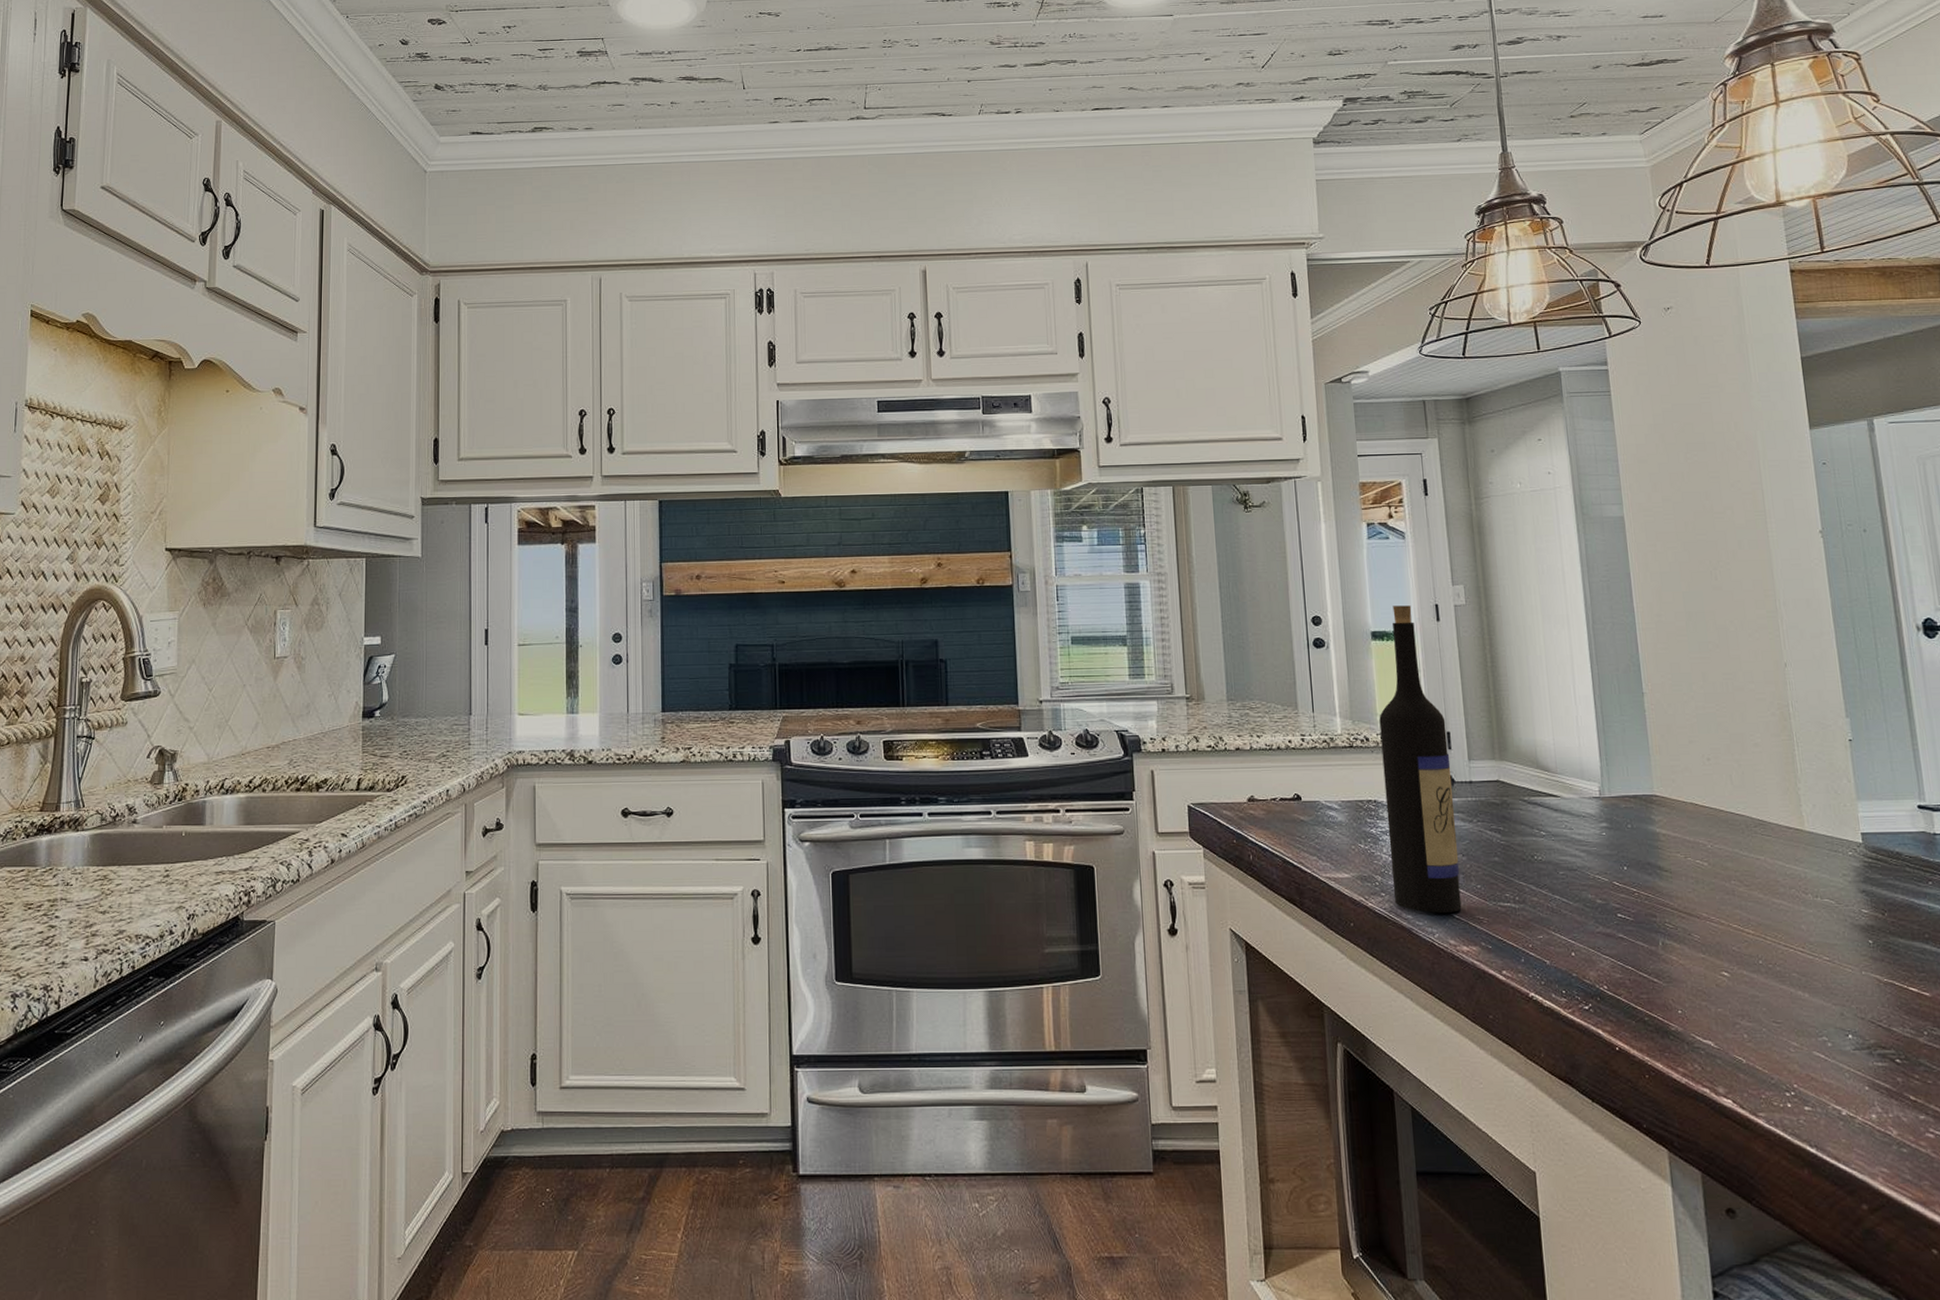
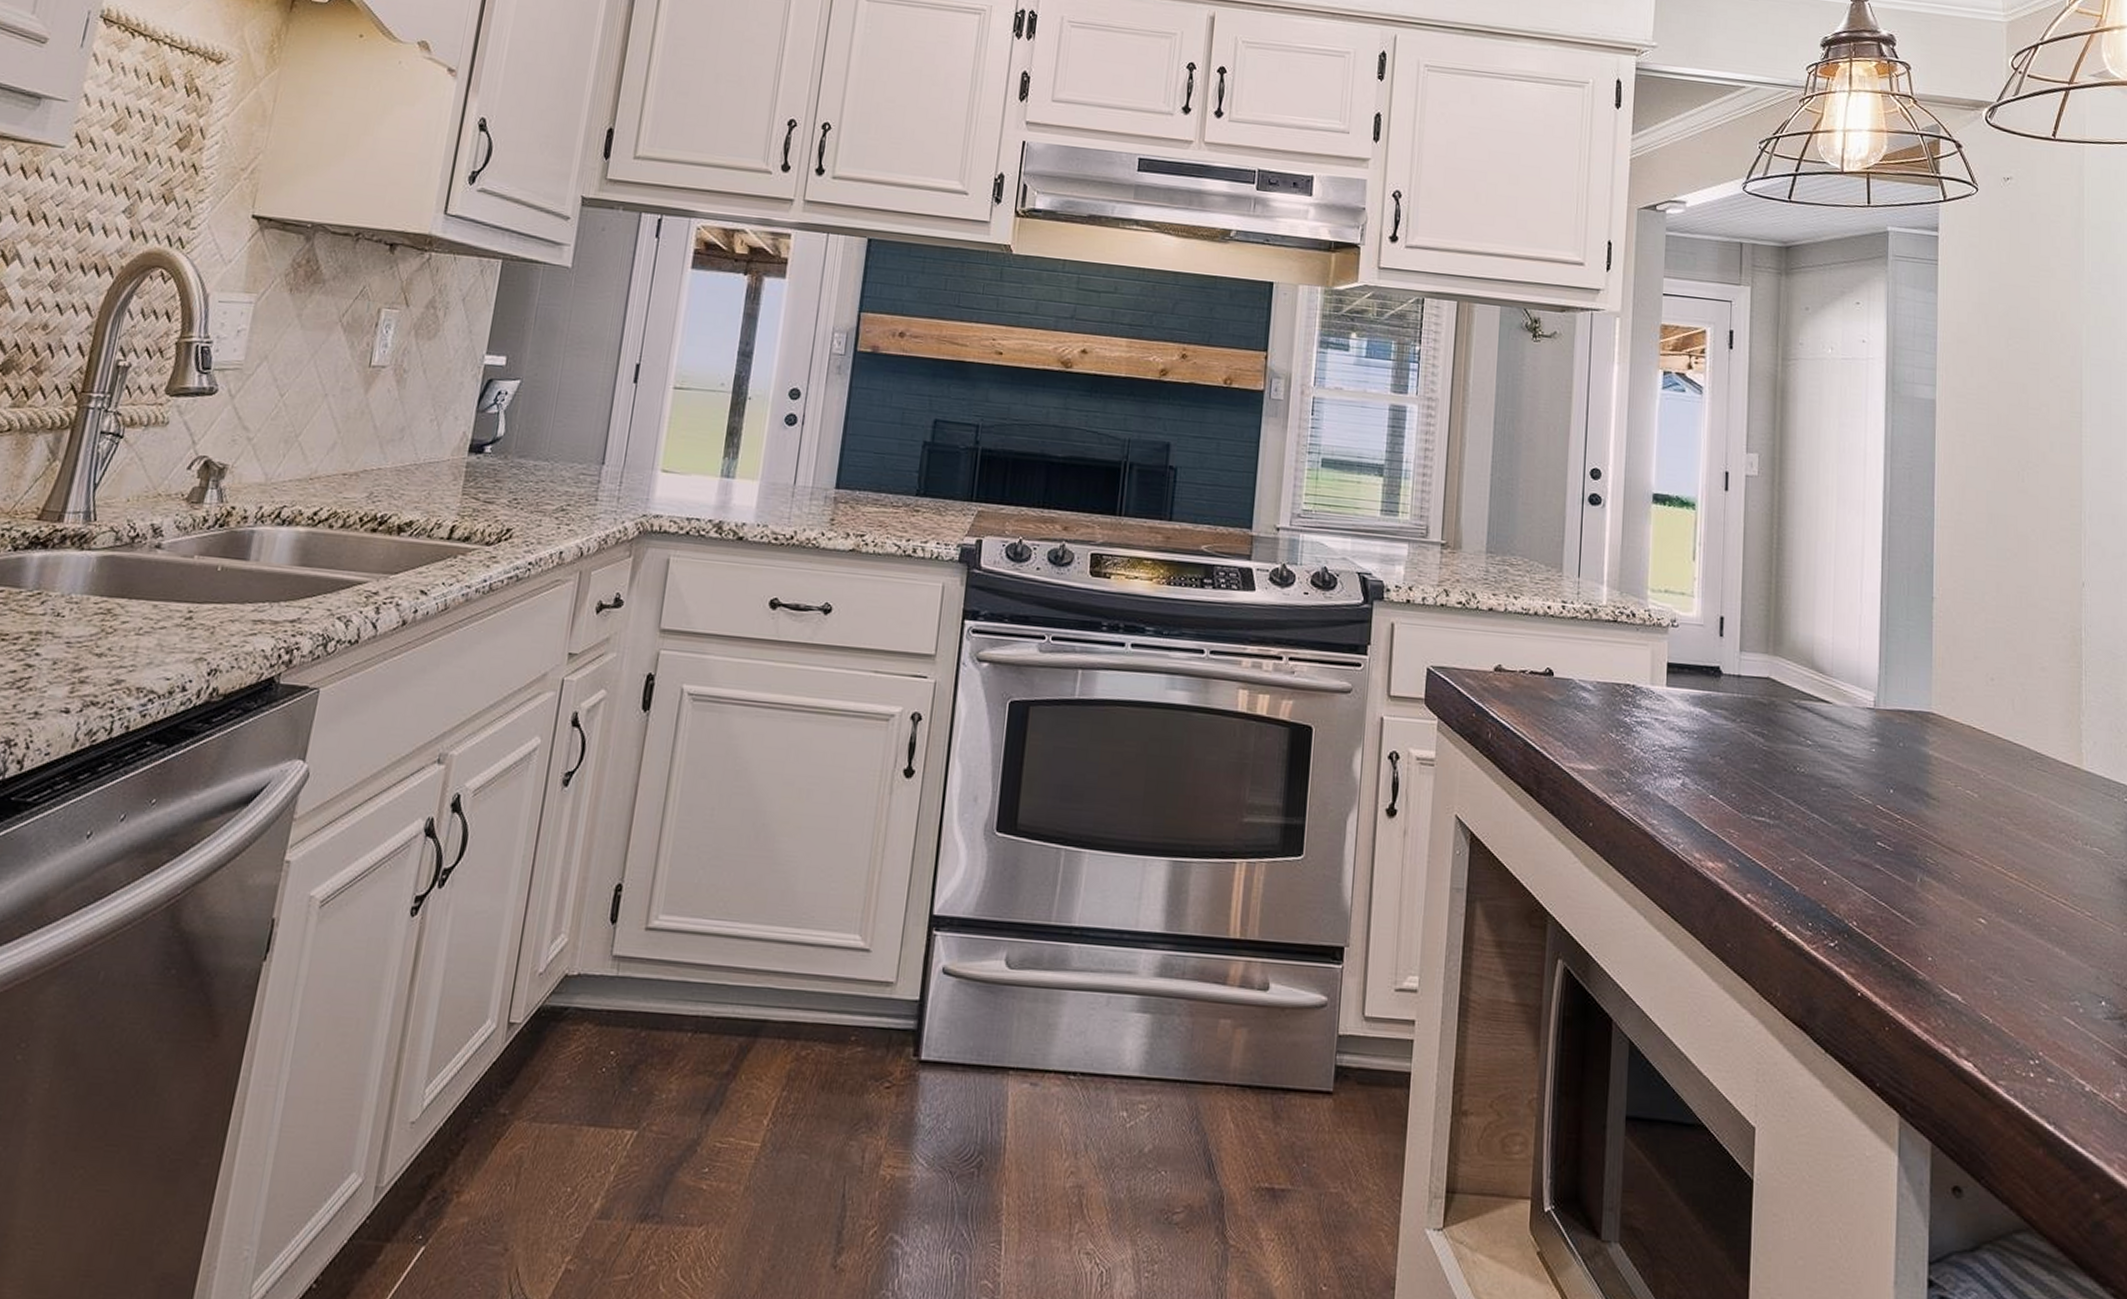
wine bottle: present [1379,605,1462,913] -> none [1640,467,1721,822]

